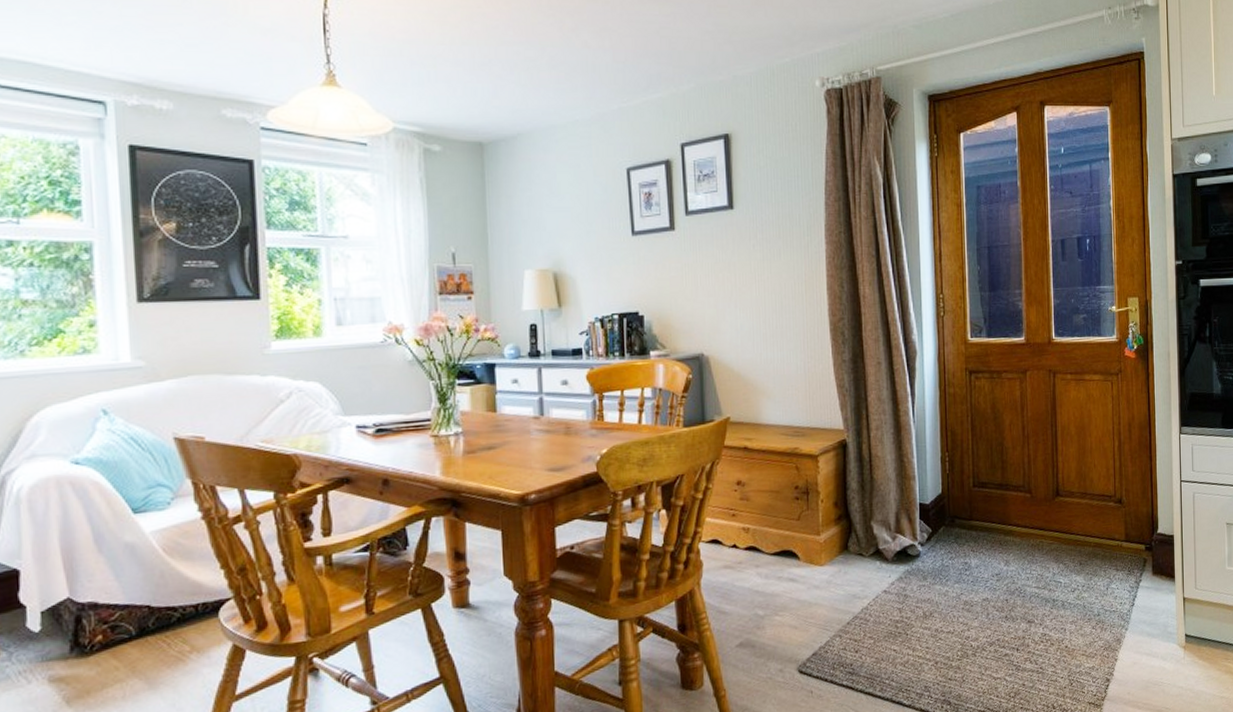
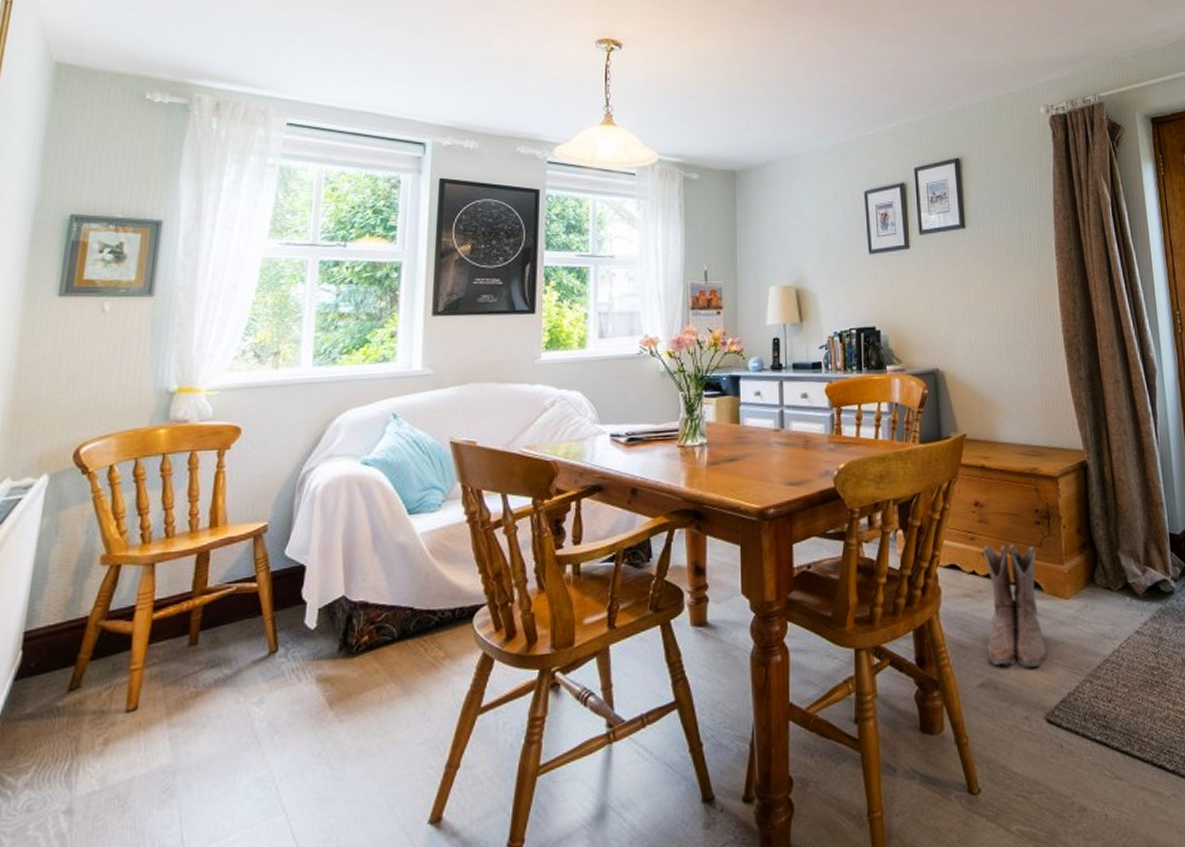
boots: none [743,518,802,628] -> present [982,543,1047,669]

